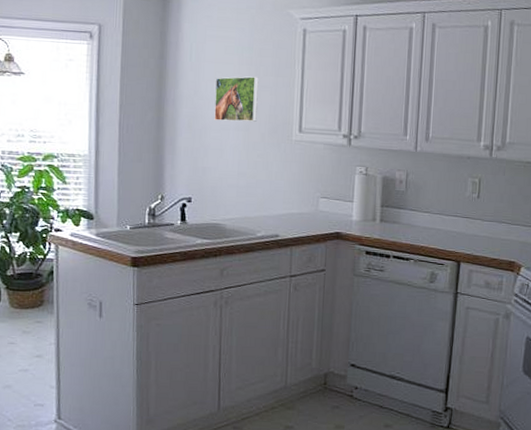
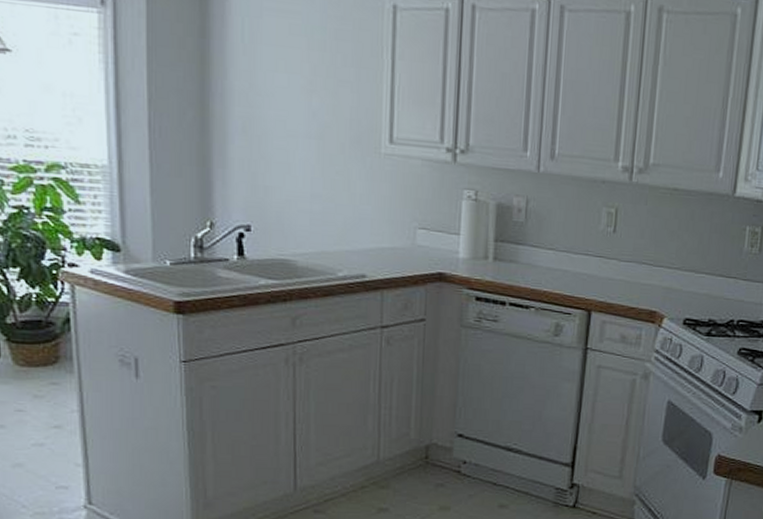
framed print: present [214,76,259,122] -> none [276,66,335,128]

